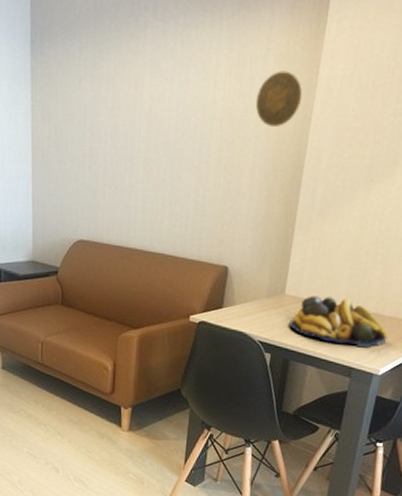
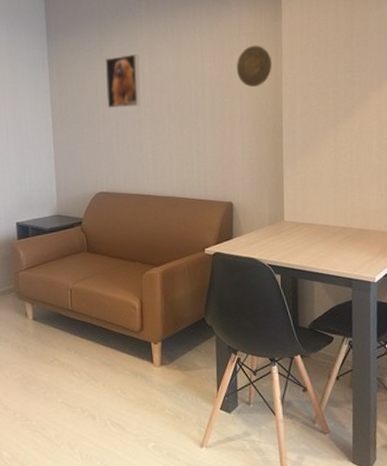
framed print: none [95,72,139,141] -> present [105,53,141,108]
fruit bowl: present [289,295,388,348] -> none [292,218,376,260]

